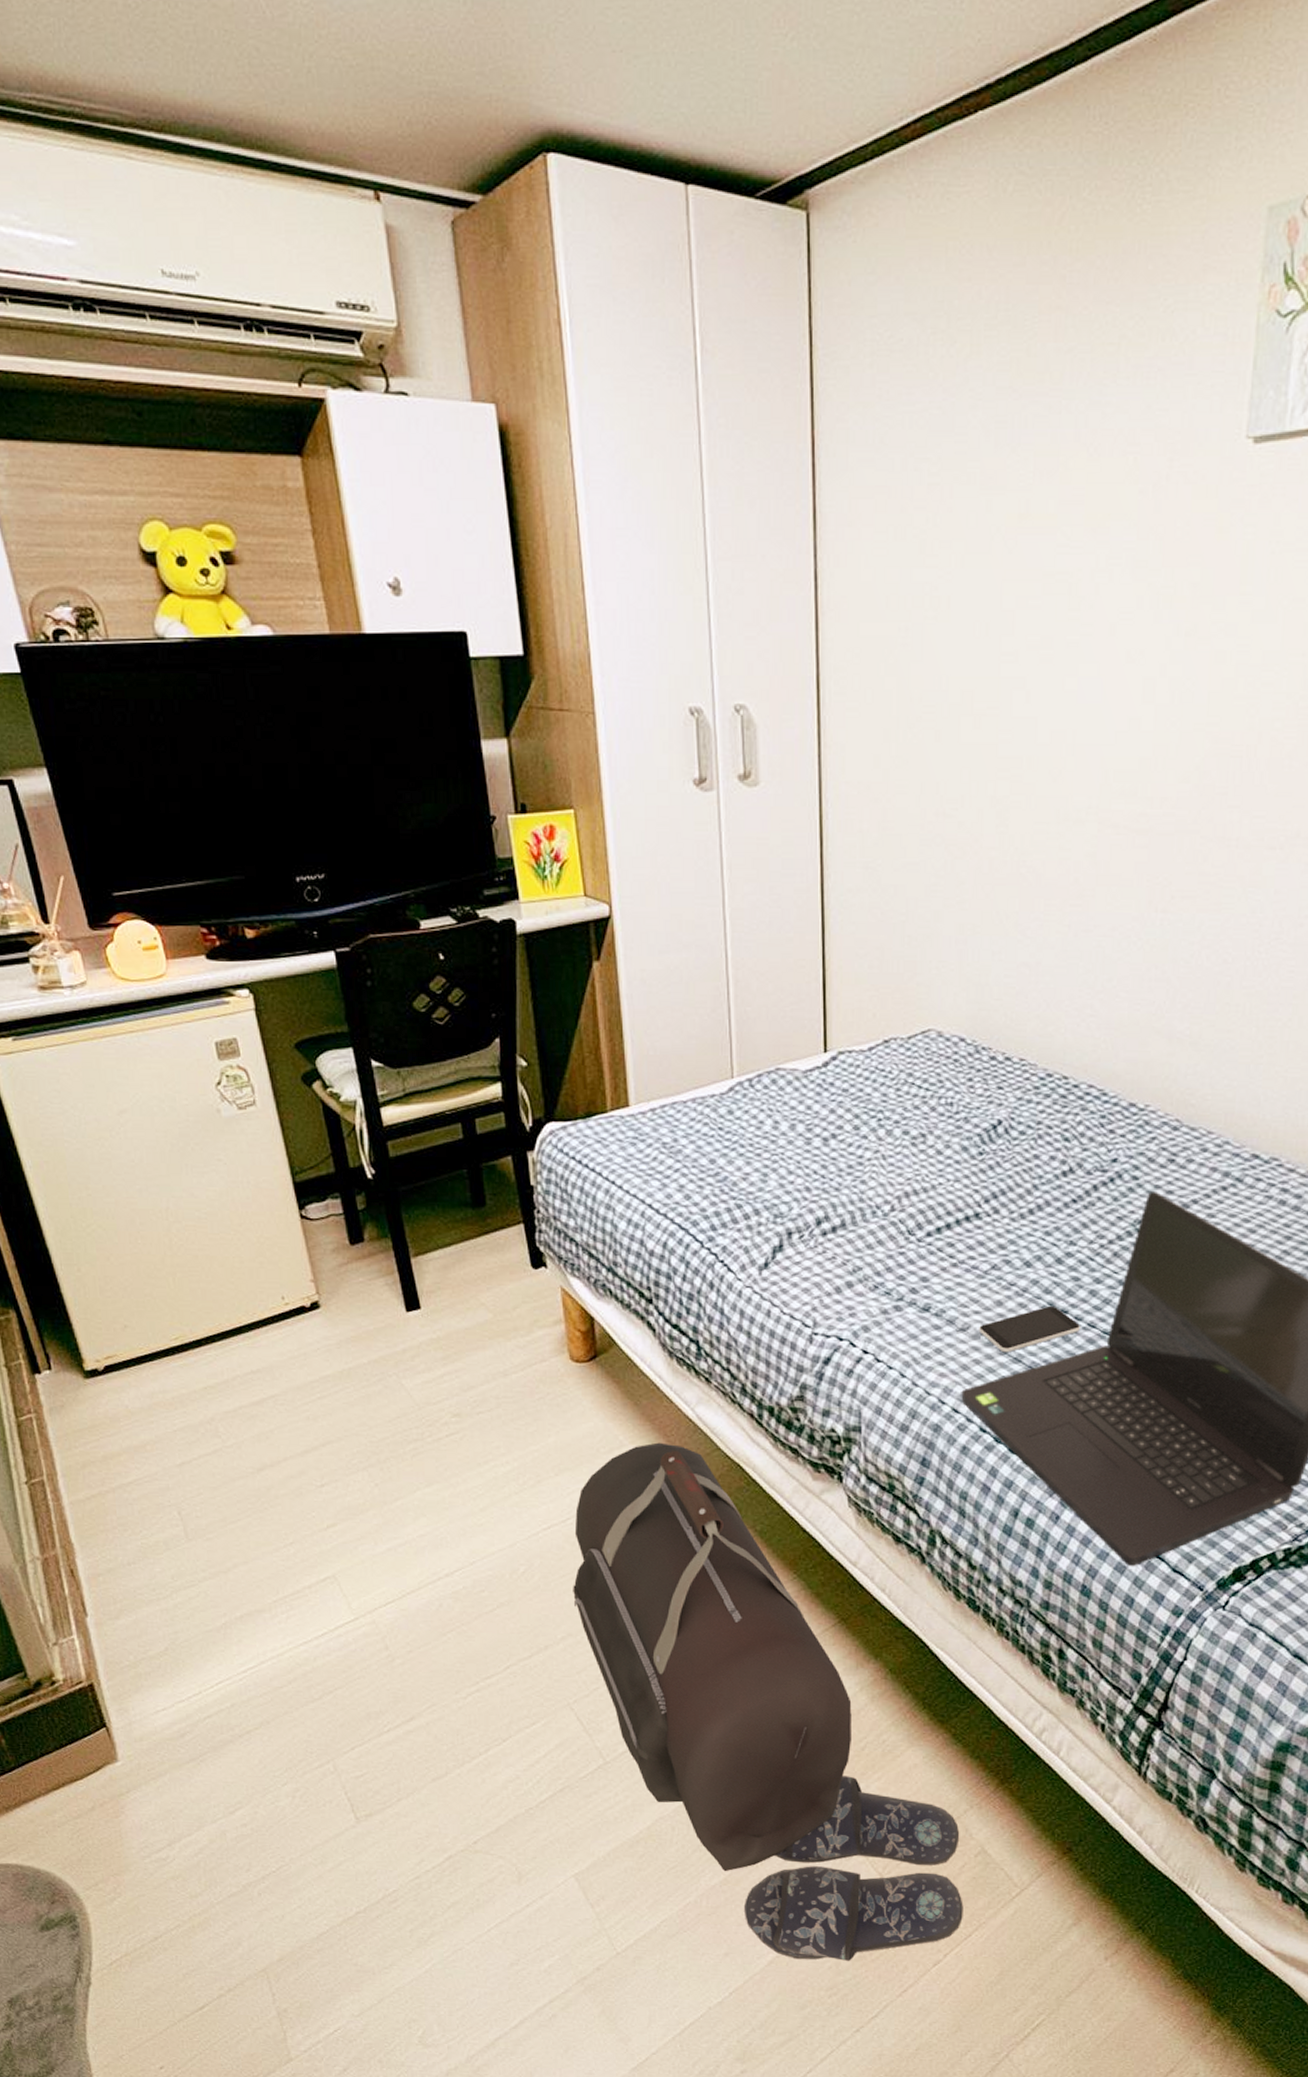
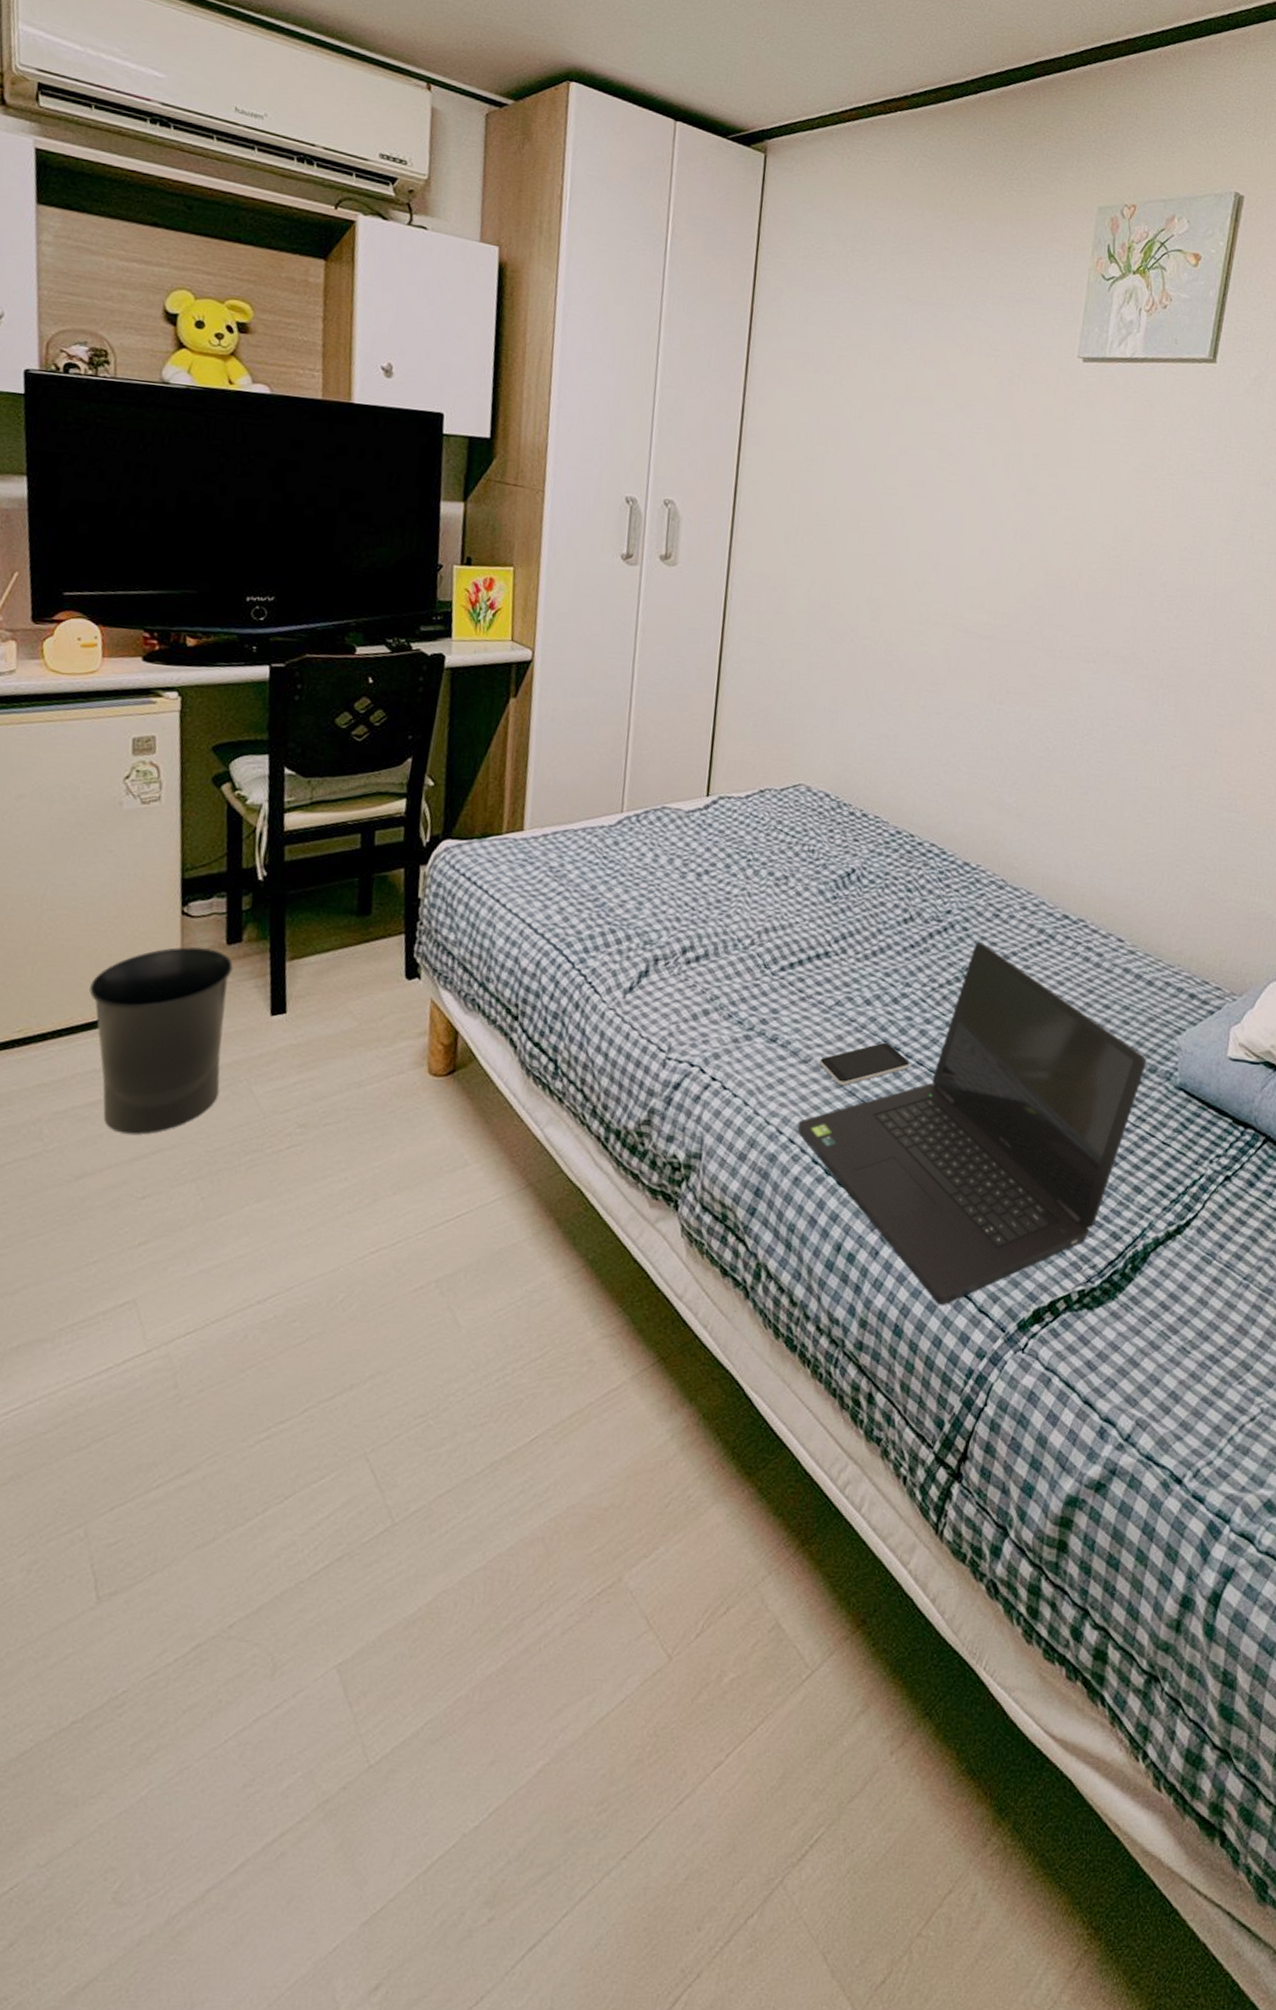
waste bin: none [230,1250,372,1429] -> present [89,947,233,1134]
duffel bag: present [573,1442,852,1872] -> none [390,1162,661,1657]
slippers: present [745,1776,963,1961] -> none [519,1537,755,1767]

